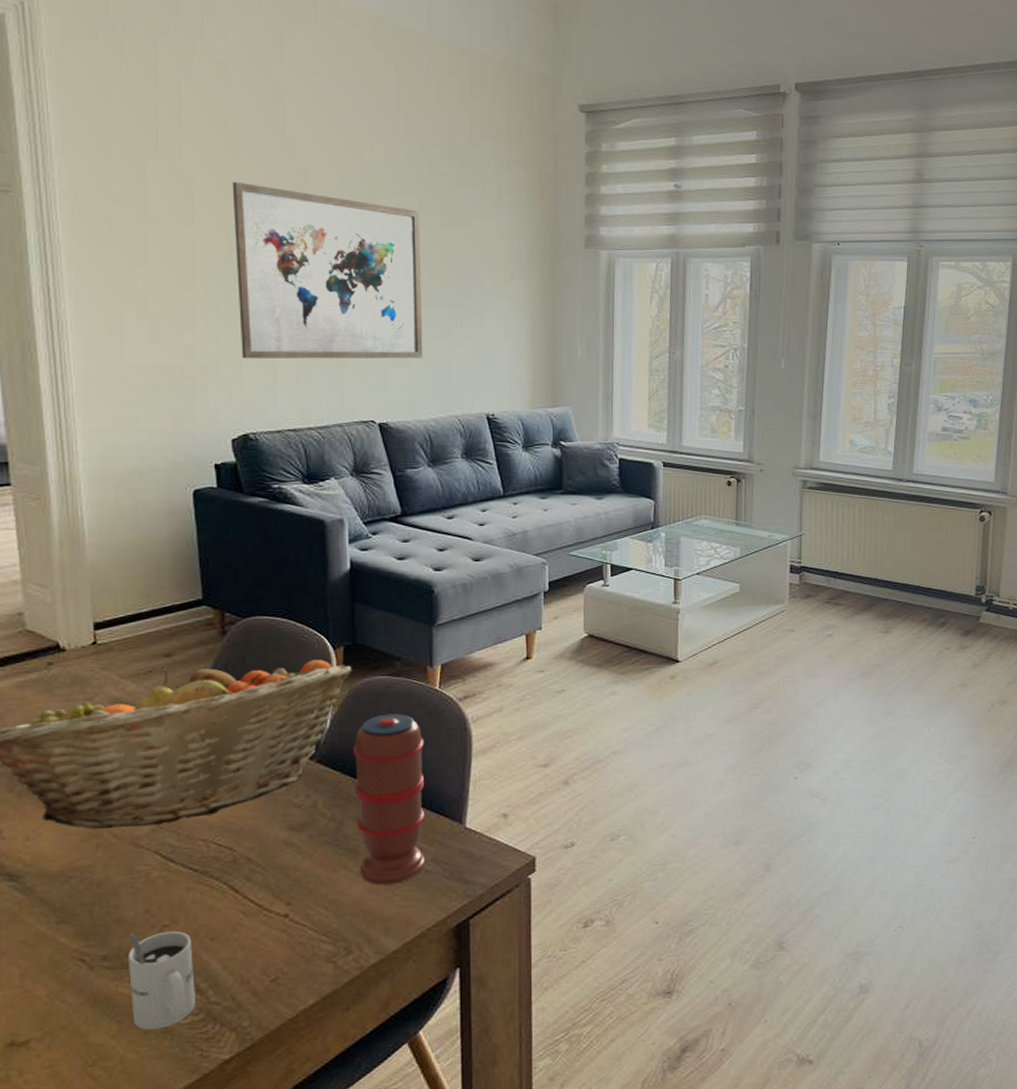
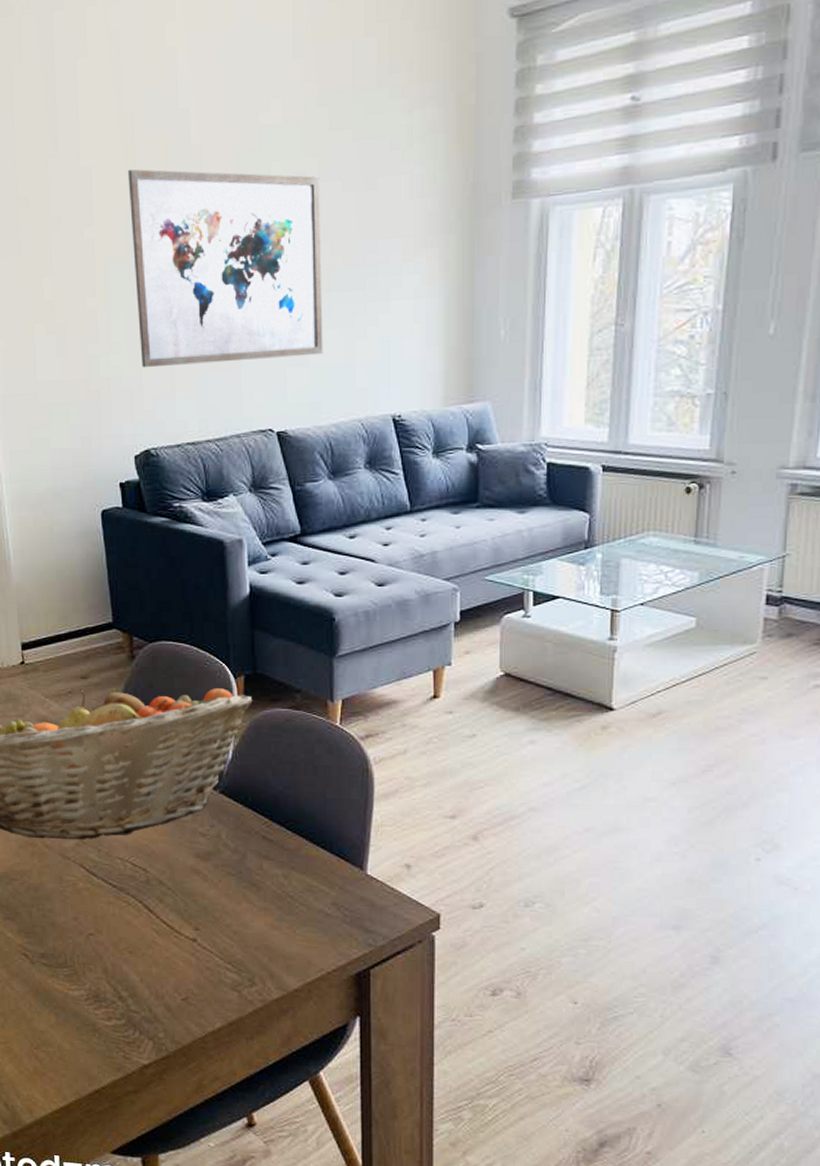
mug: present [128,931,195,1030] -> none [61,937,118,1027]
spice grinder: present [353,713,425,886] -> none [254,749,326,923]

